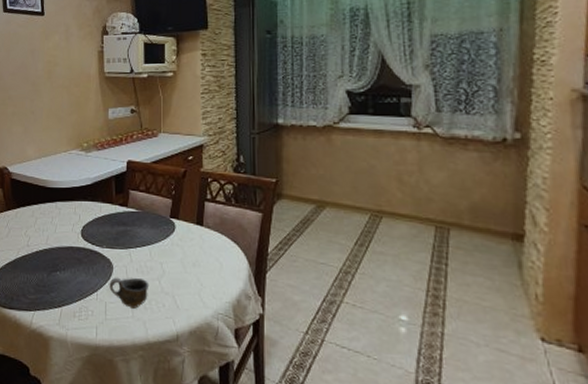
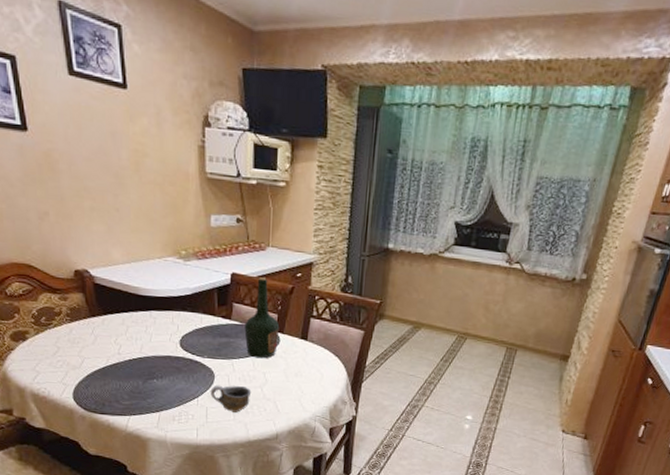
bottle: none [140,163,175,247] -> present [244,277,280,359]

